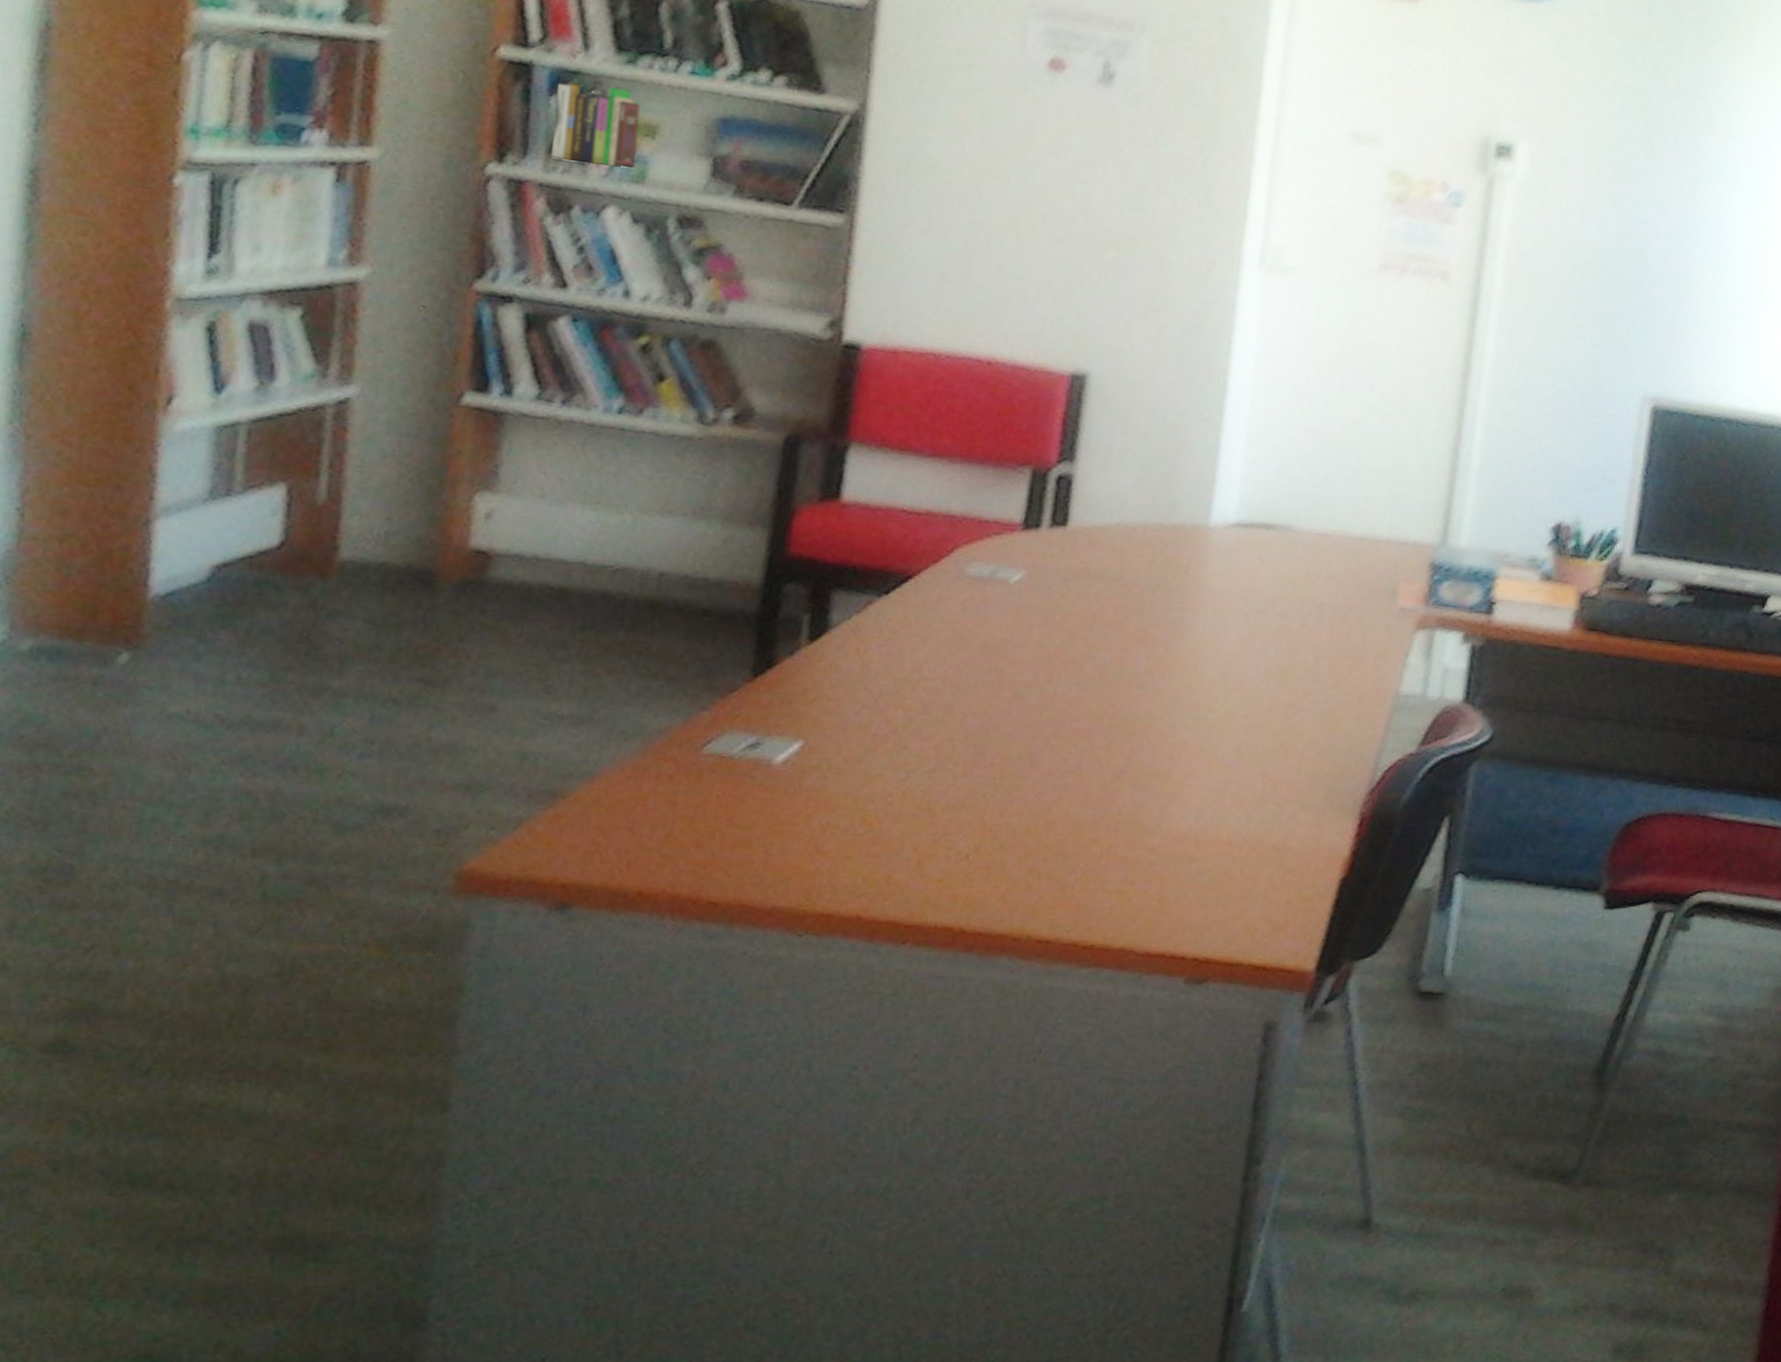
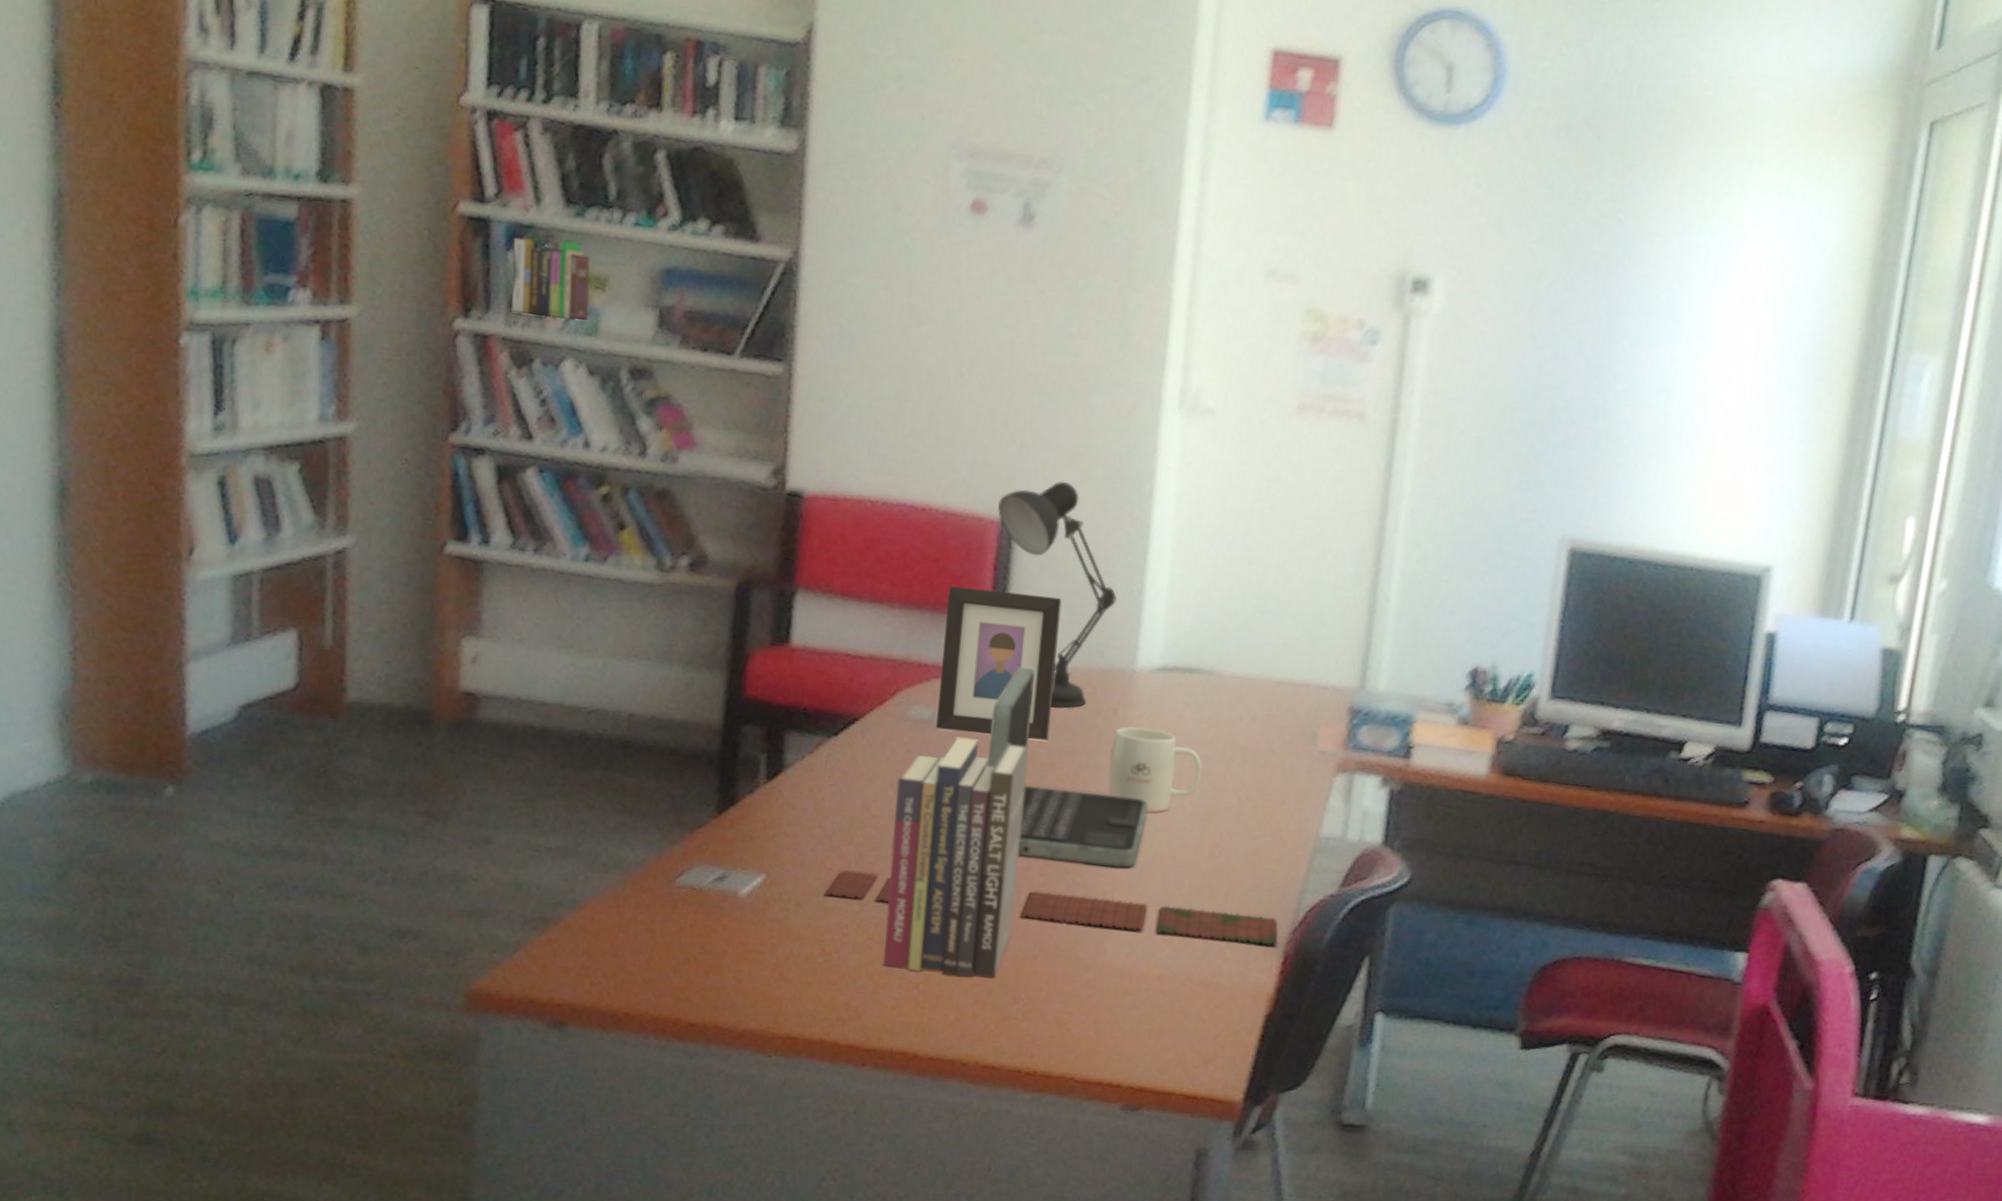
papers: none [867,735,1355,809] -> present [824,870,1278,947]
books: none [929,596,1095,846] -> present [882,738,1030,978]
picture frame: none [996,440,1134,598] -> present [936,585,1062,741]
laptop: none [1050,522,1220,729] -> present [988,666,1148,868]
desk lamp: none [1068,336,1191,566] -> present [998,481,1117,709]
mug: none [1177,583,1278,672] -> present [1107,726,1203,813]

